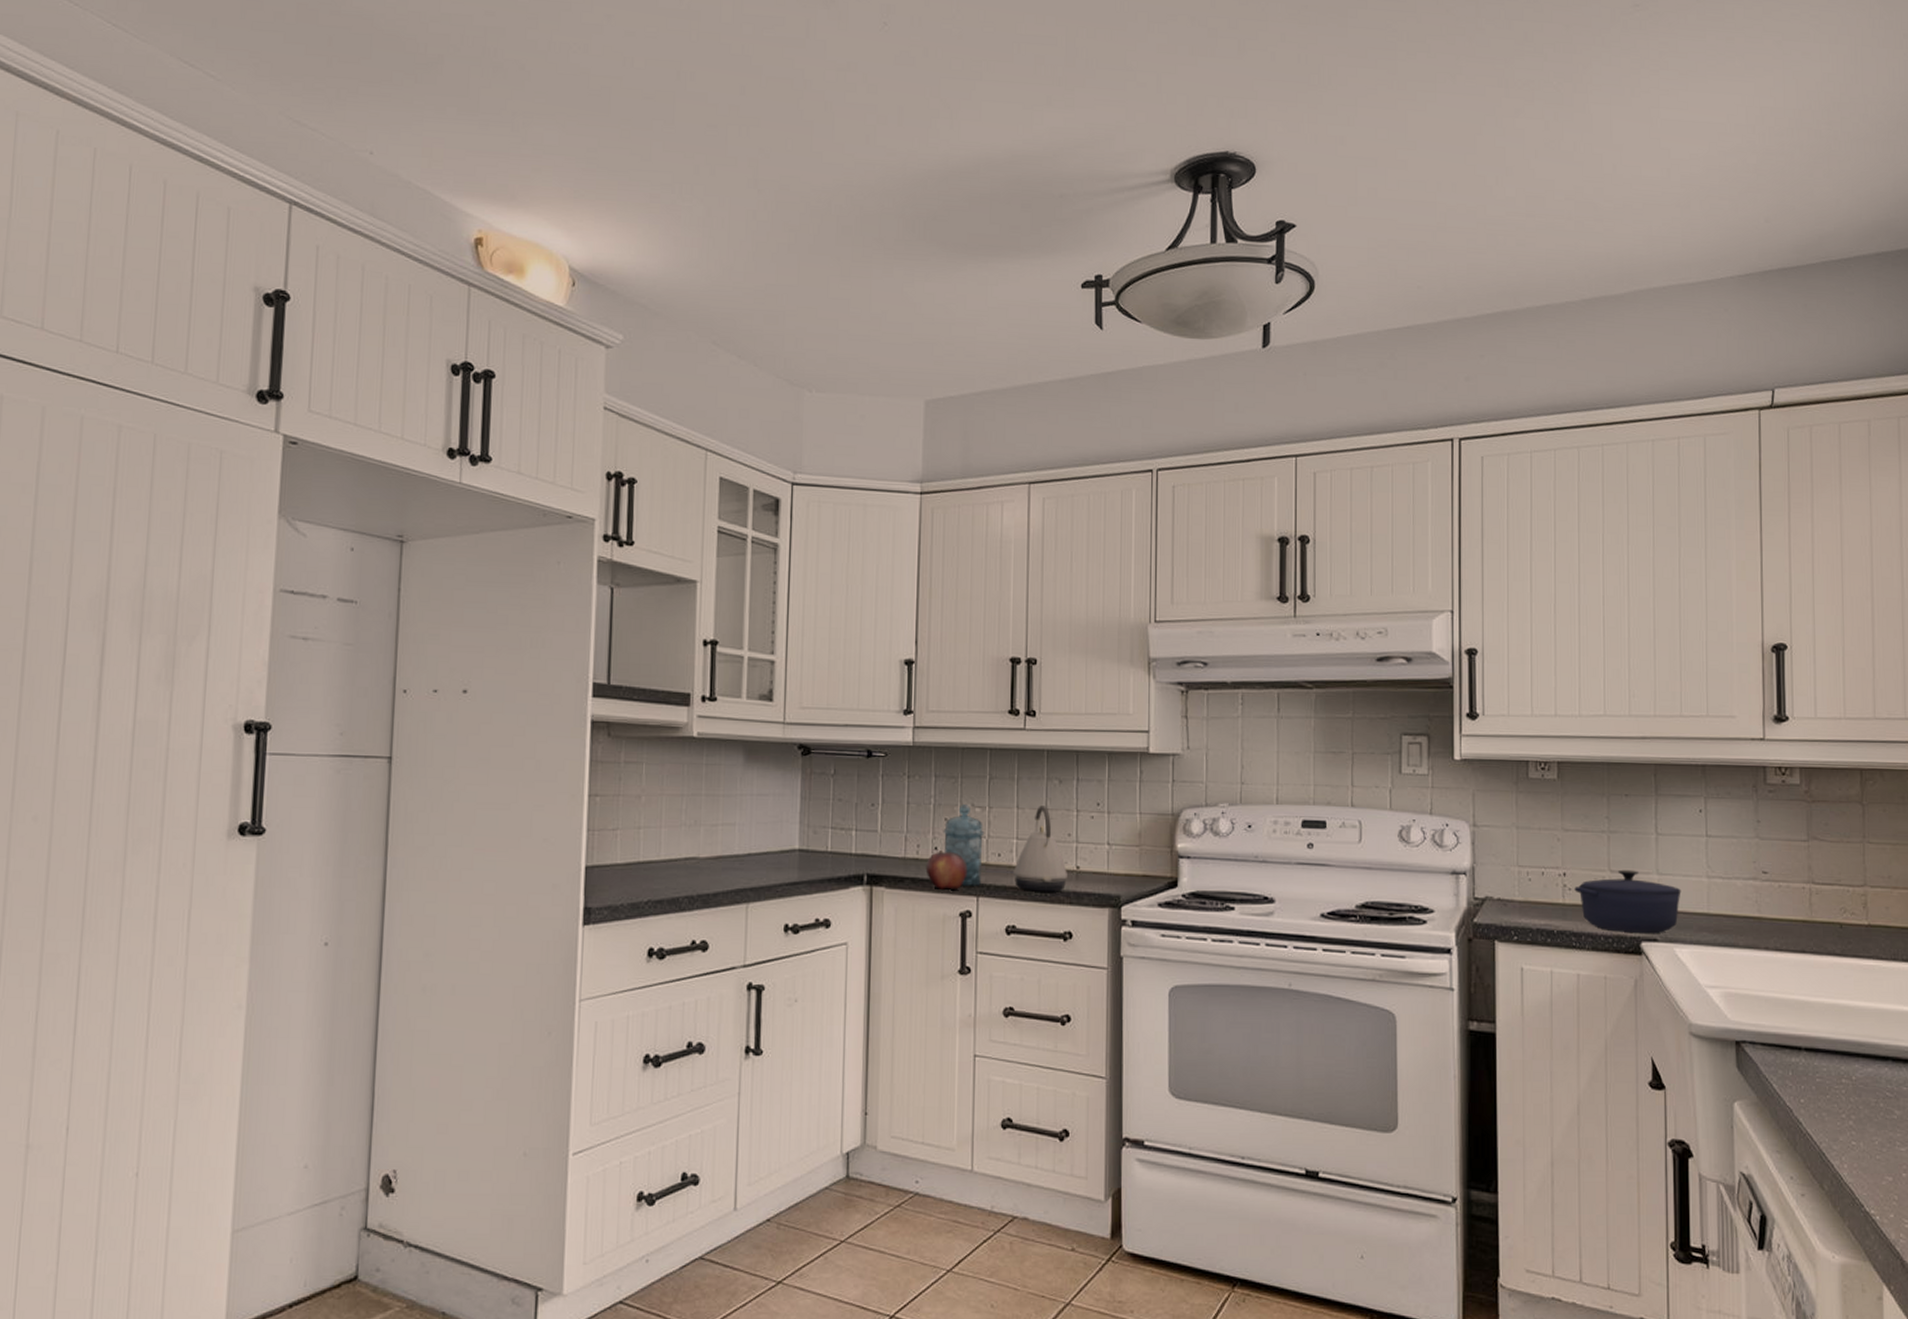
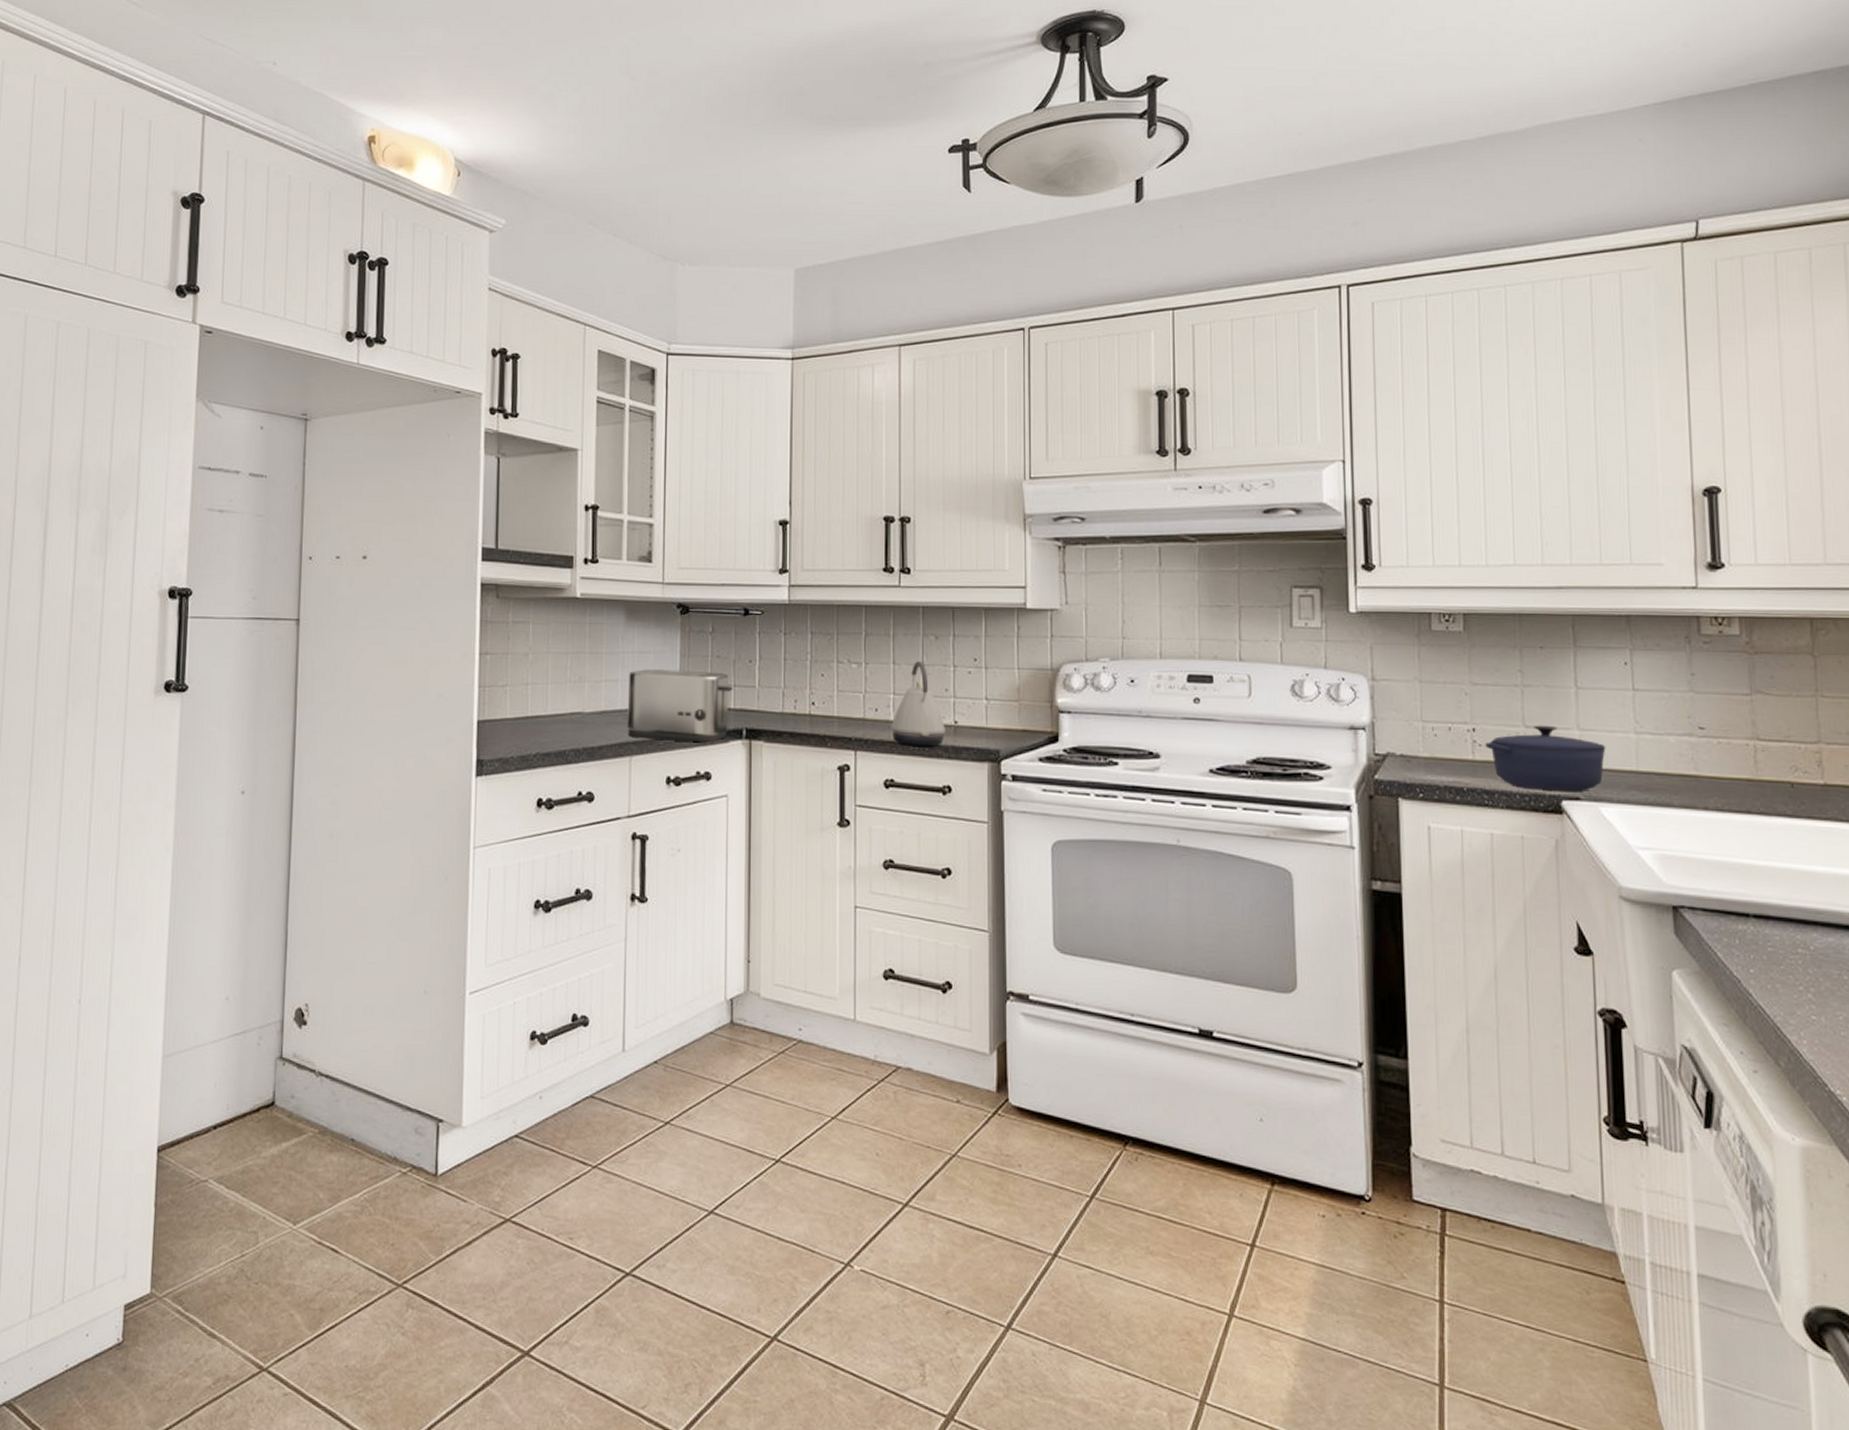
toaster: none [744,812,855,891] -> present [627,669,734,744]
fruit: present [925,849,968,891] -> none [803,704,845,745]
canister: present [943,805,985,886] -> none [820,661,861,740]

